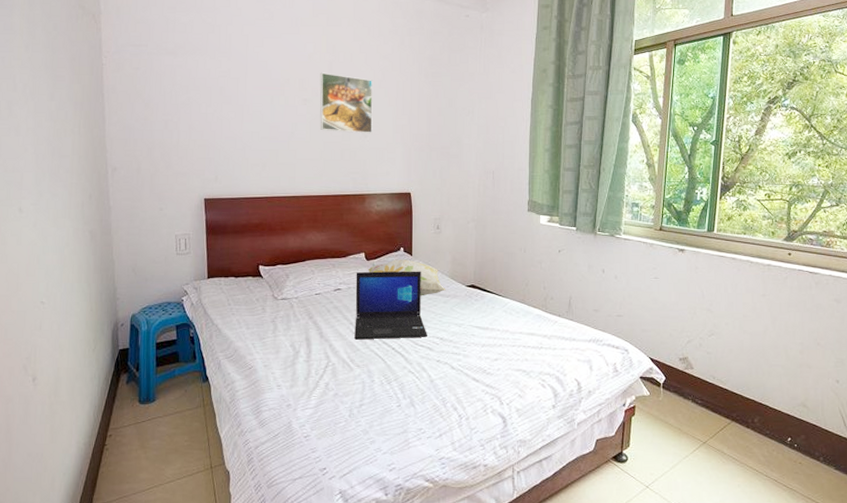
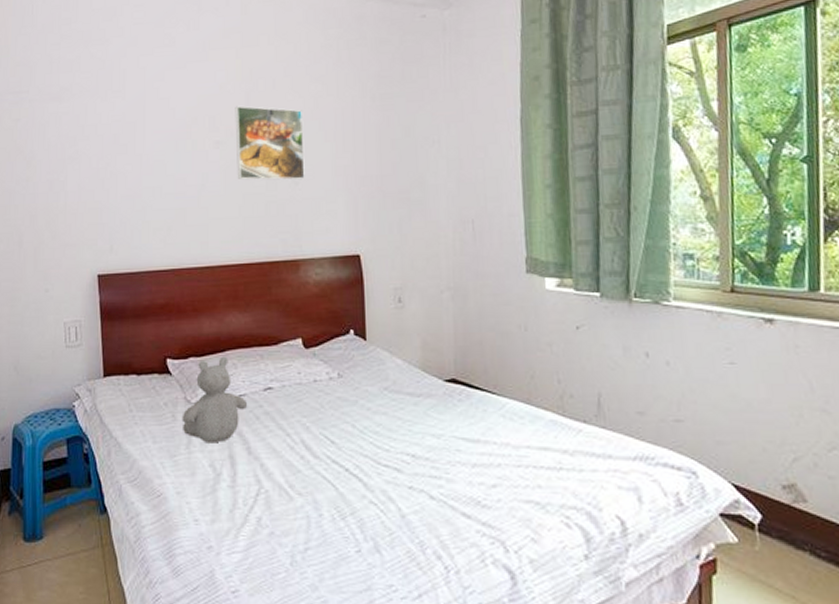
teddy bear: none [270,264,322,329] -> present [182,356,248,444]
laptop: present [354,271,427,340] -> none [291,361,393,457]
decorative pillow: present [367,259,446,296] -> none [306,345,416,396]

